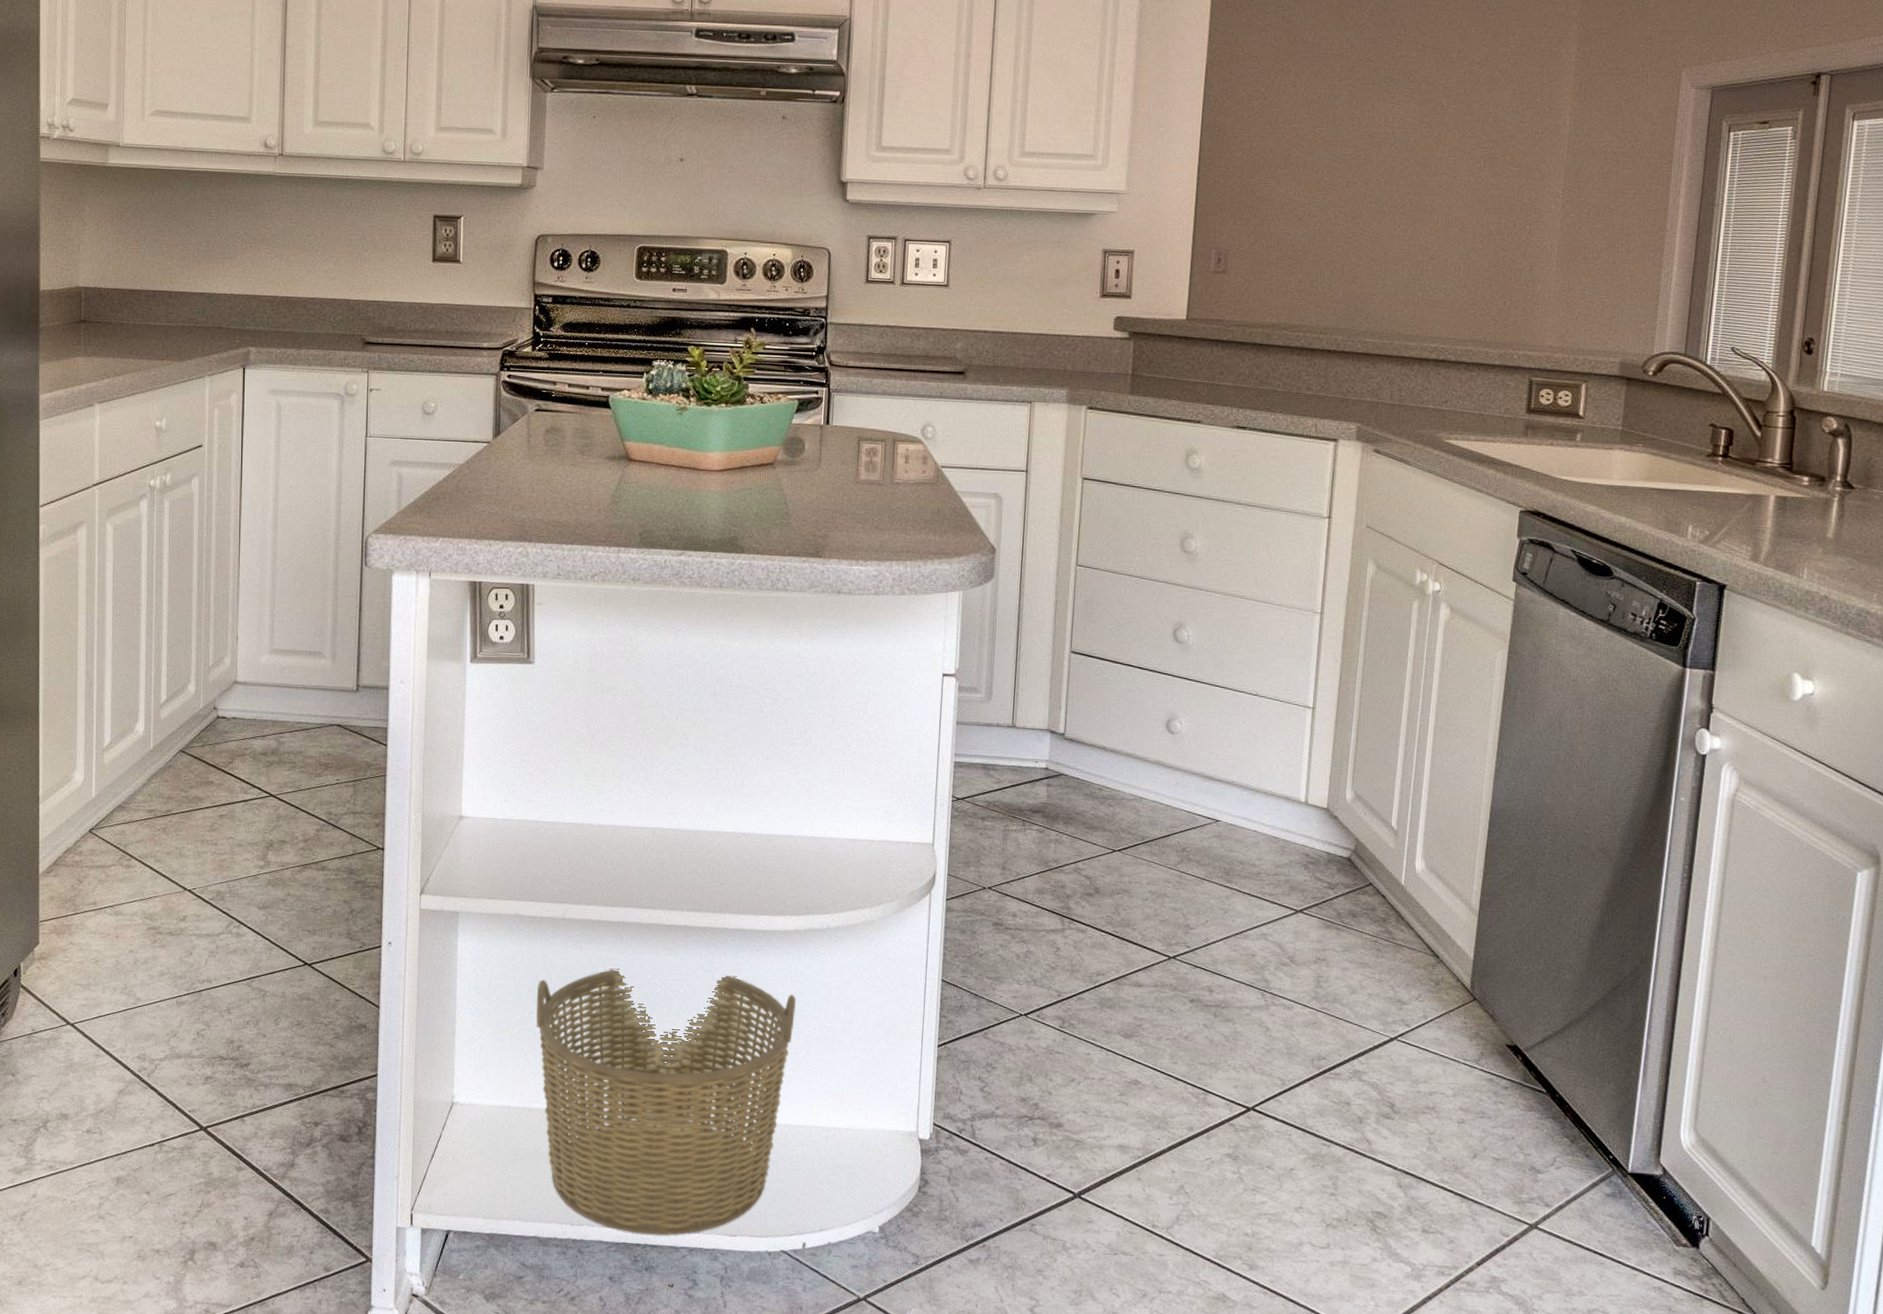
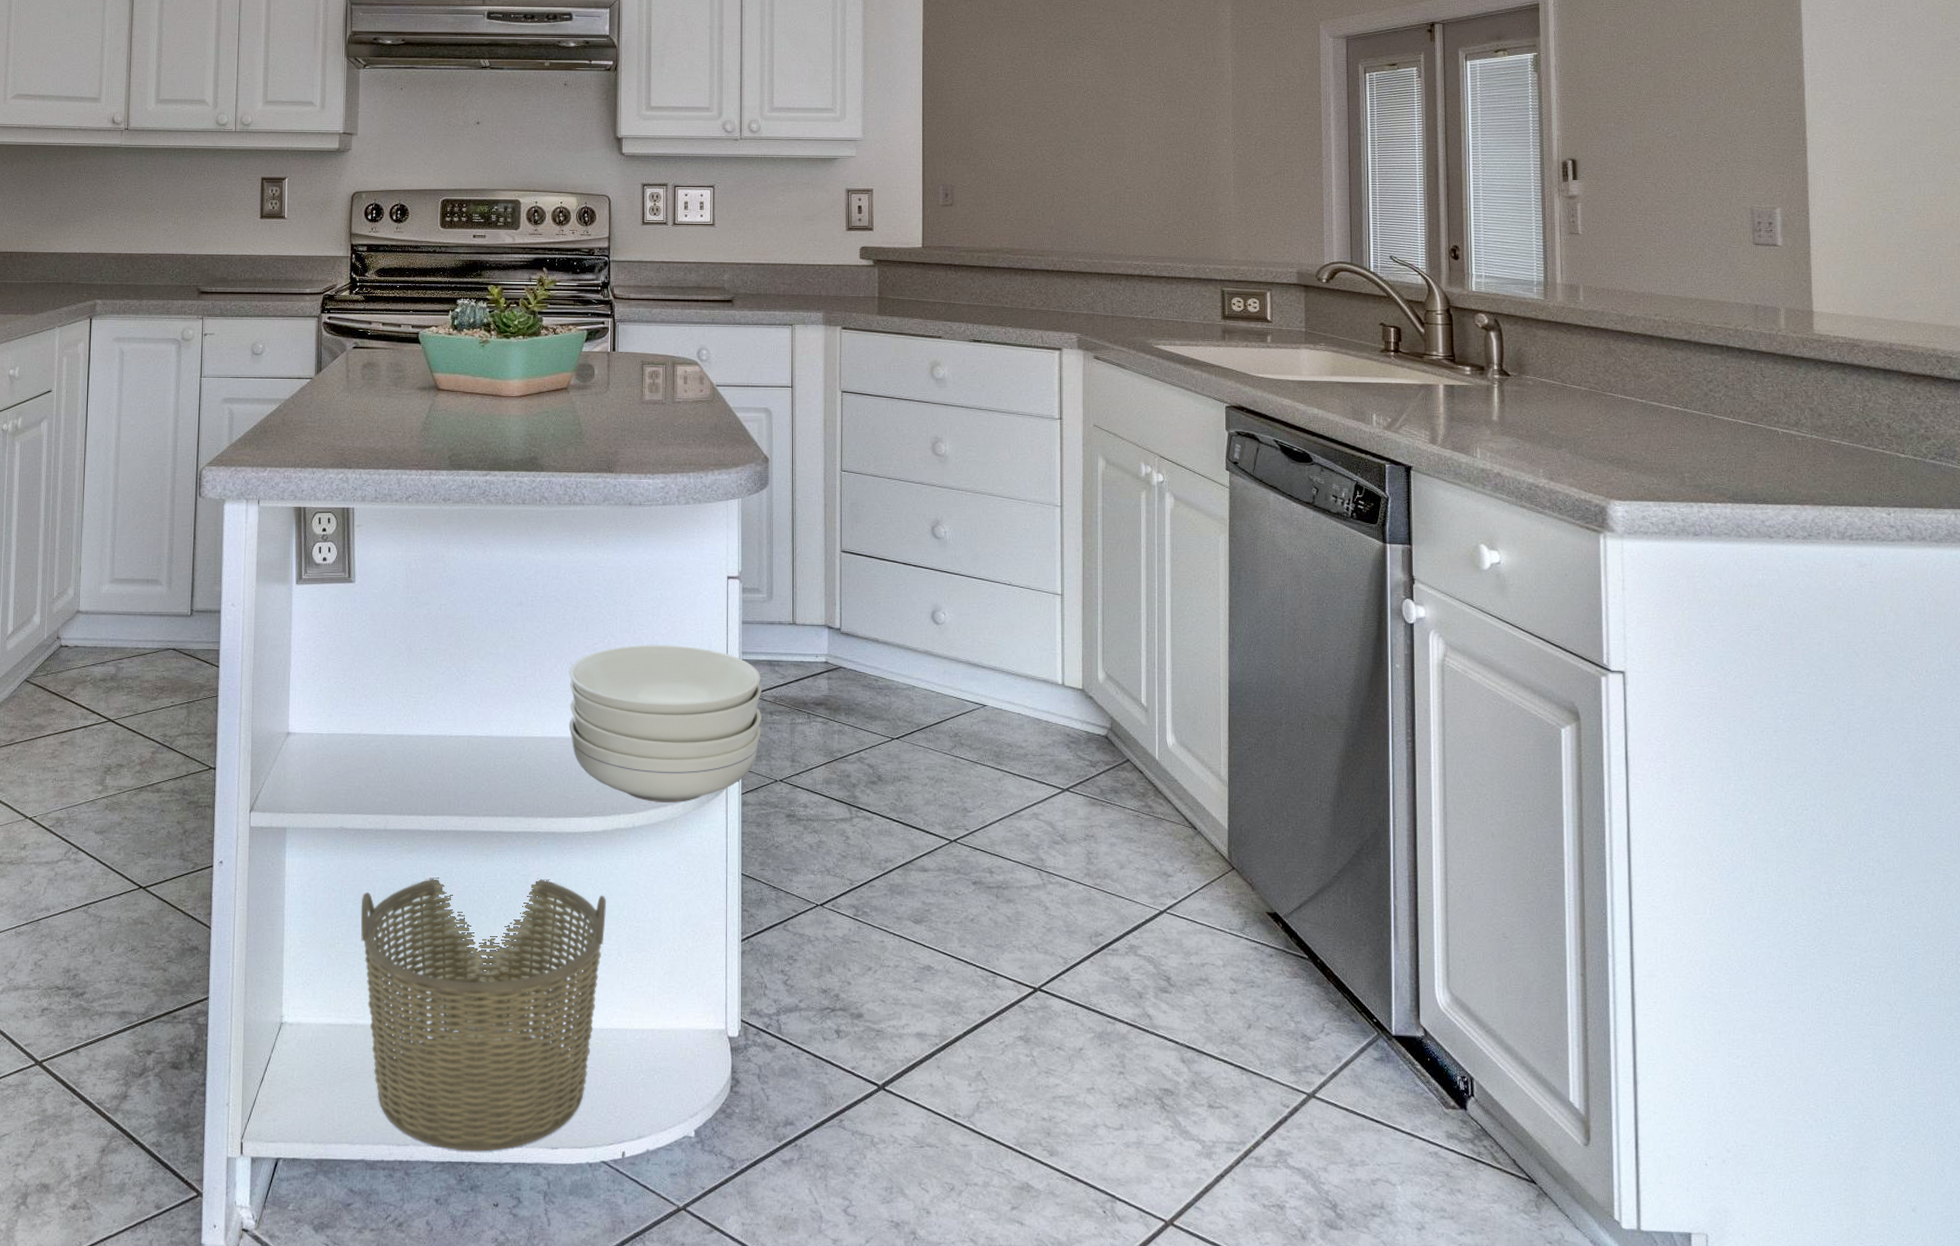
bowl: none [762,741,974,906] -> present [568,644,762,803]

